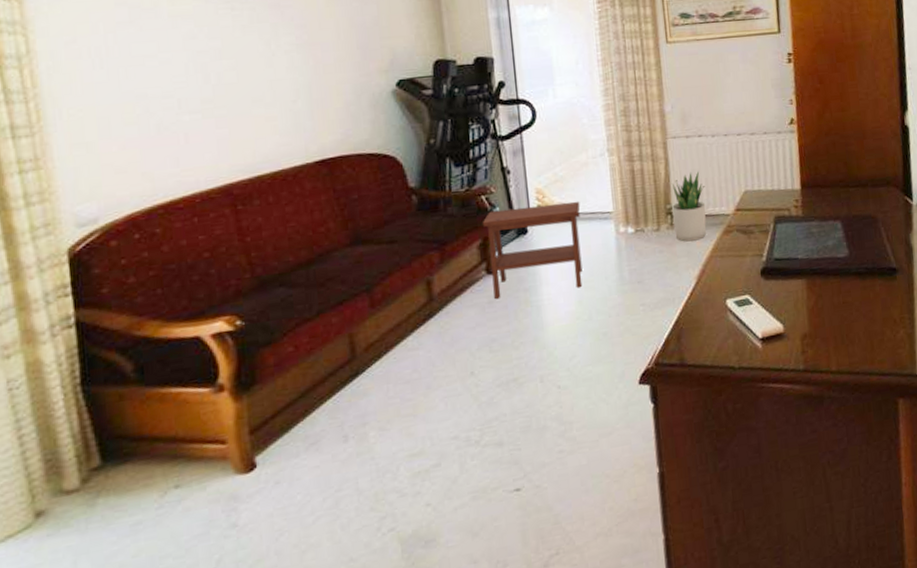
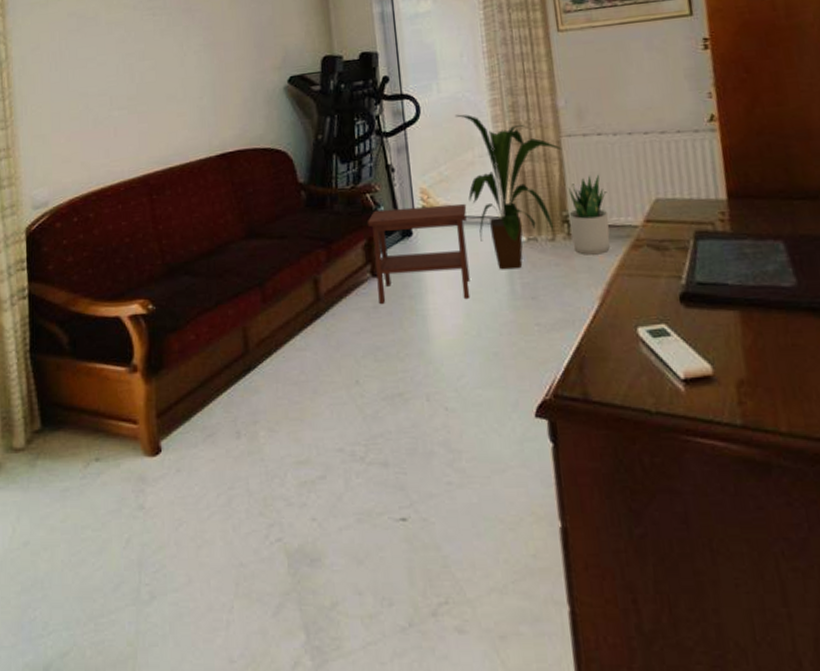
house plant: none [569,118,668,260] -> present [454,114,562,270]

